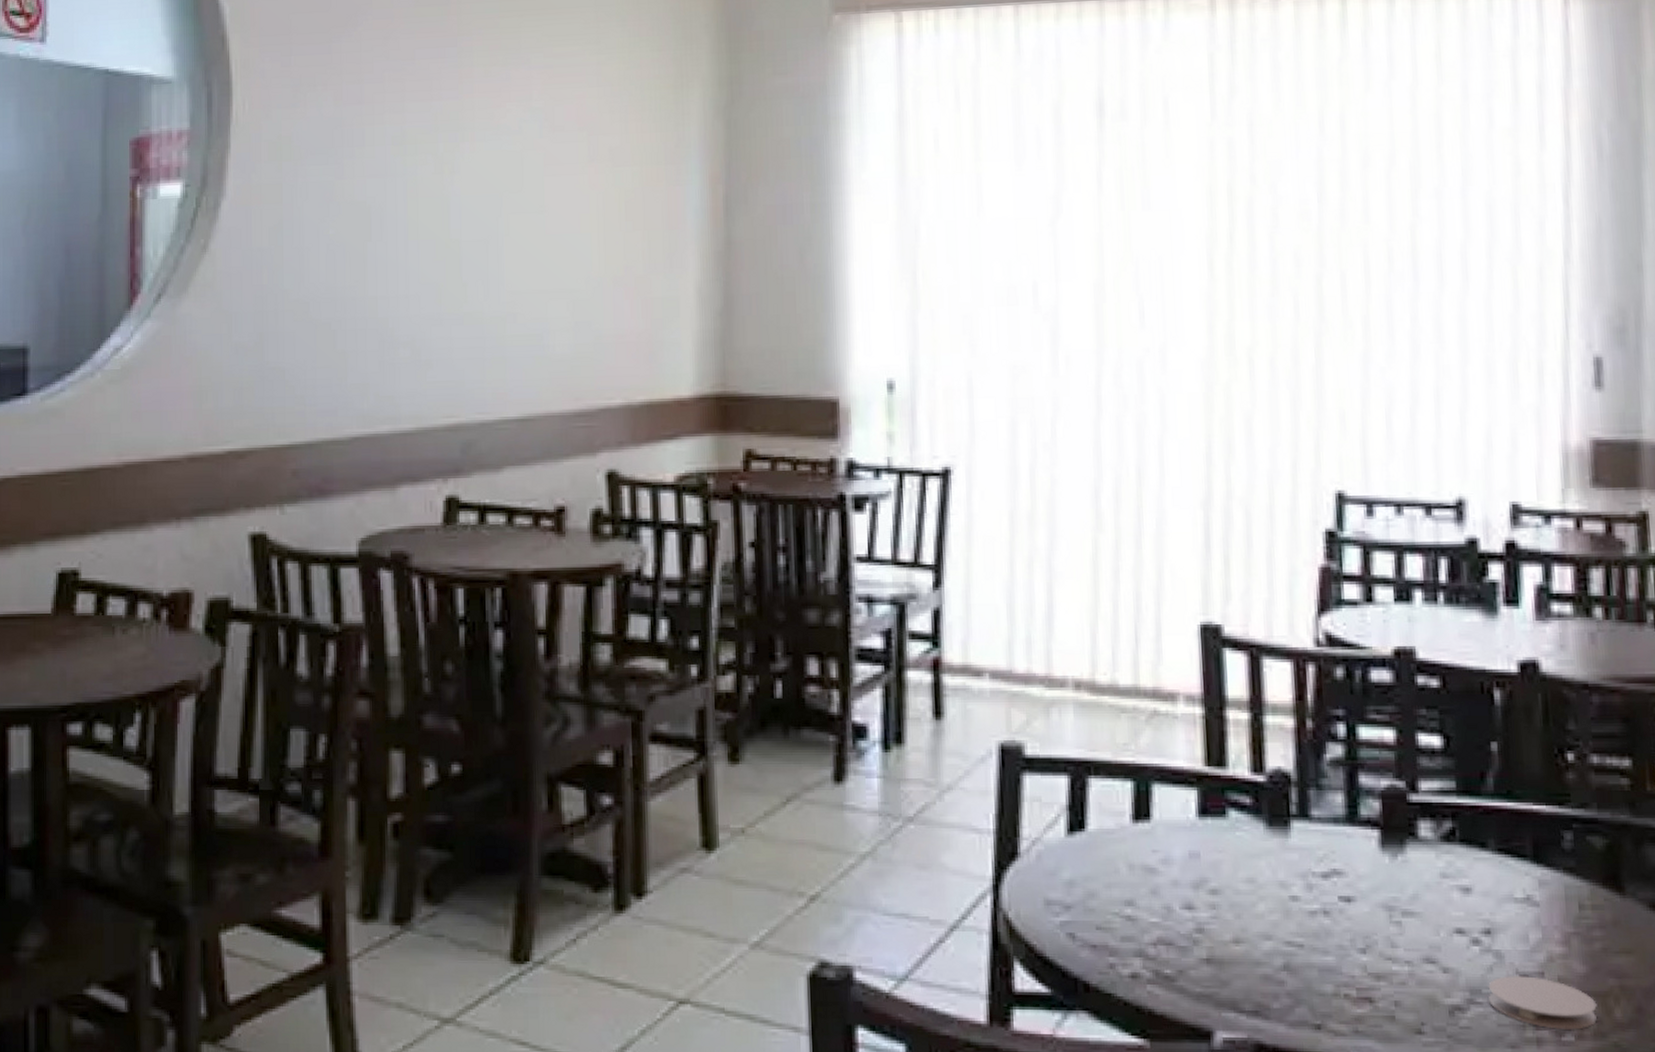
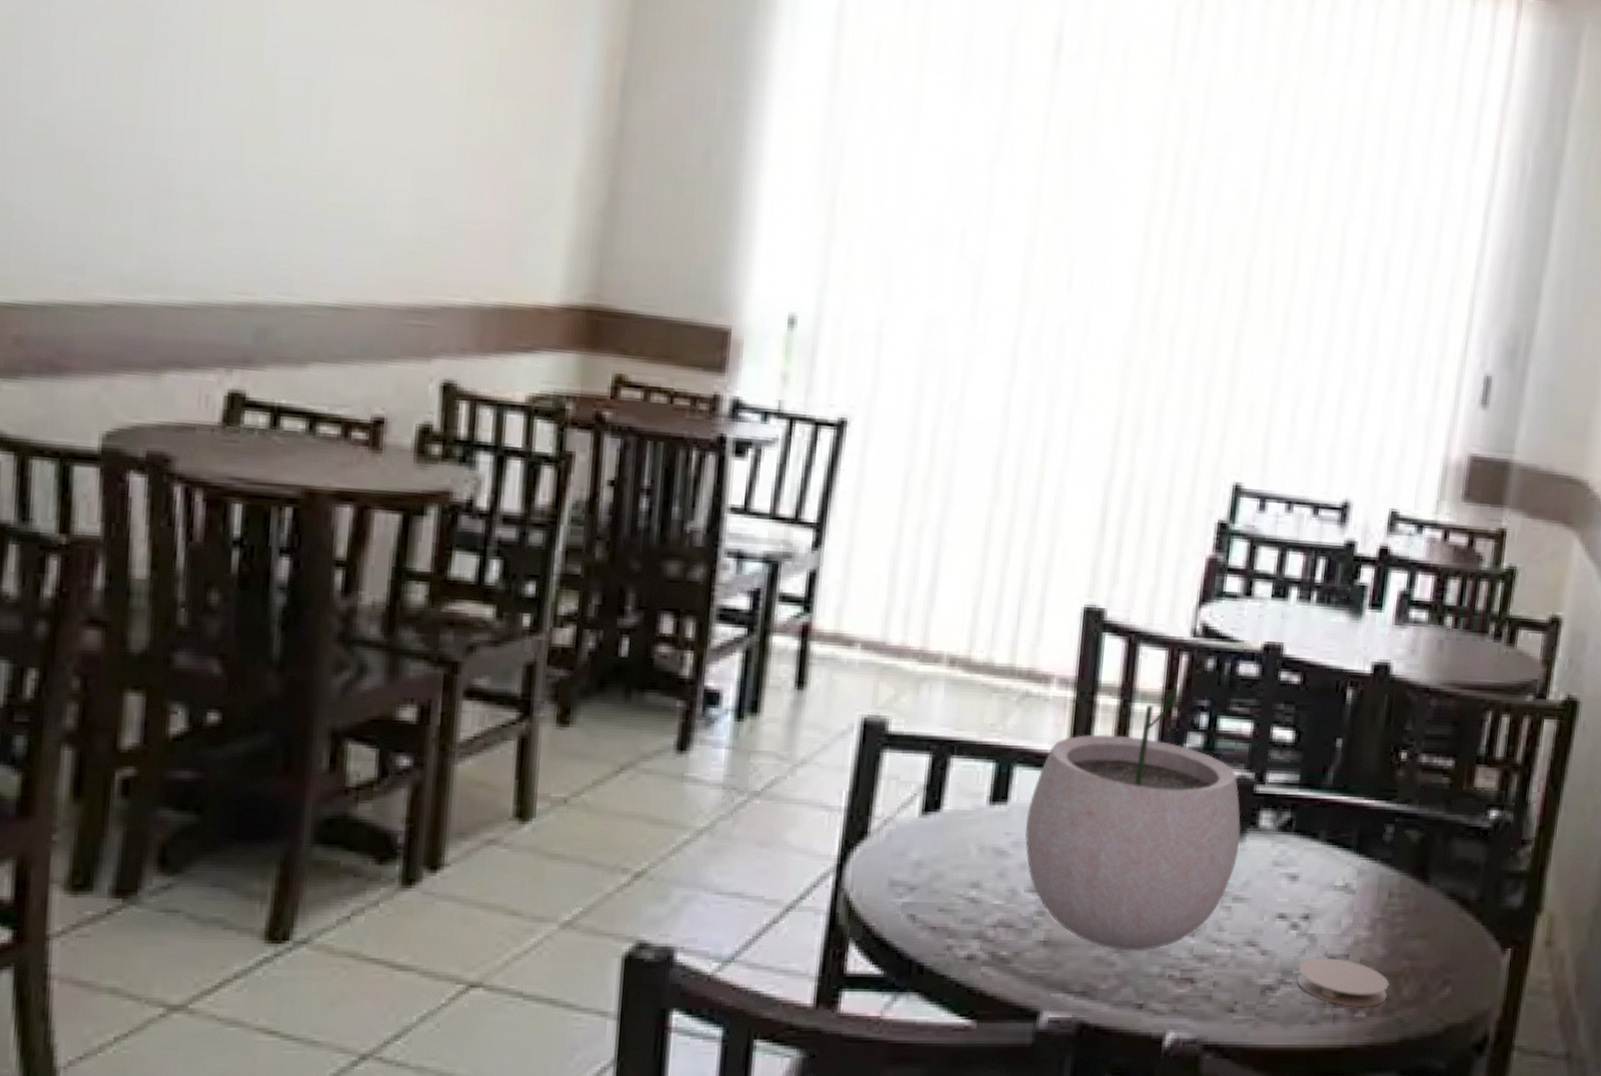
plant pot: none [1172,697,1400,969] -> present [1024,686,1241,951]

